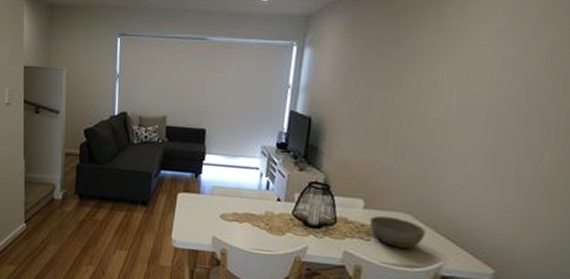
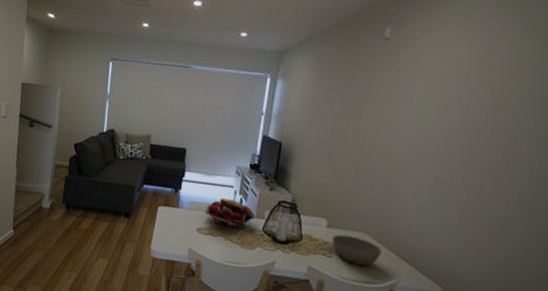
fruit basket: none [229,181,284,213] -> present [205,198,255,229]

